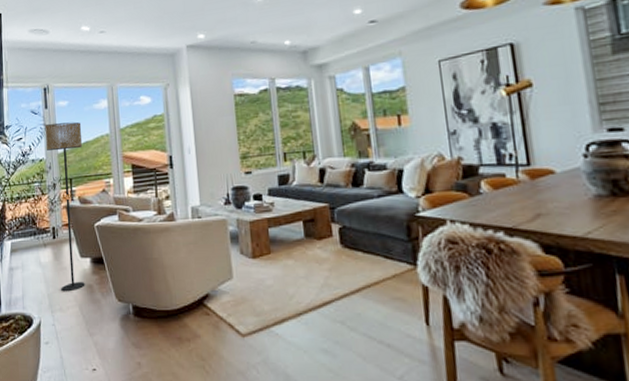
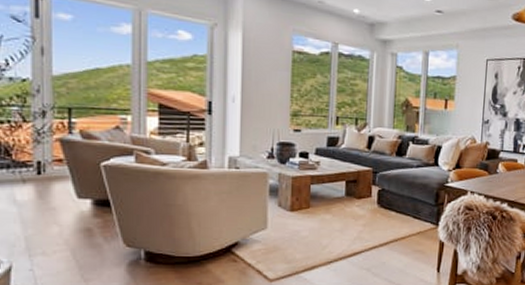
floor lamp: present [45,121,85,292] -> none [34,37,91,235]

